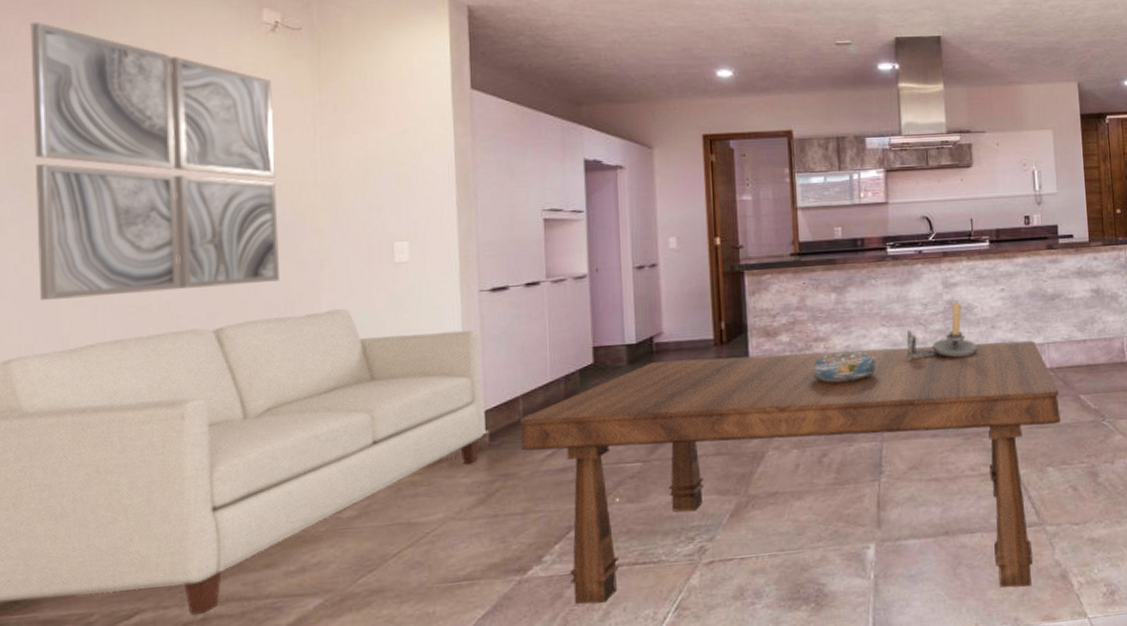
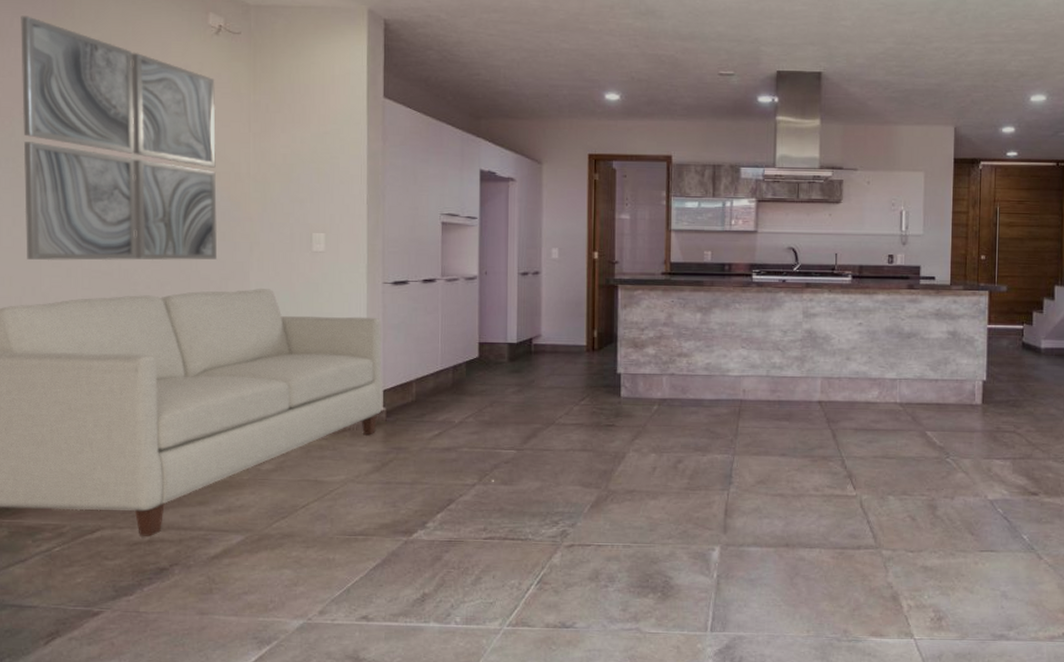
dining table: present [520,340,1061,604] -> none [412,362,906,604]
decorative bowl: present [811,352,877,383] -> none [673,370,735,397]
candlestick: present [906,300,978,360] -> none [764,330,832,384]

